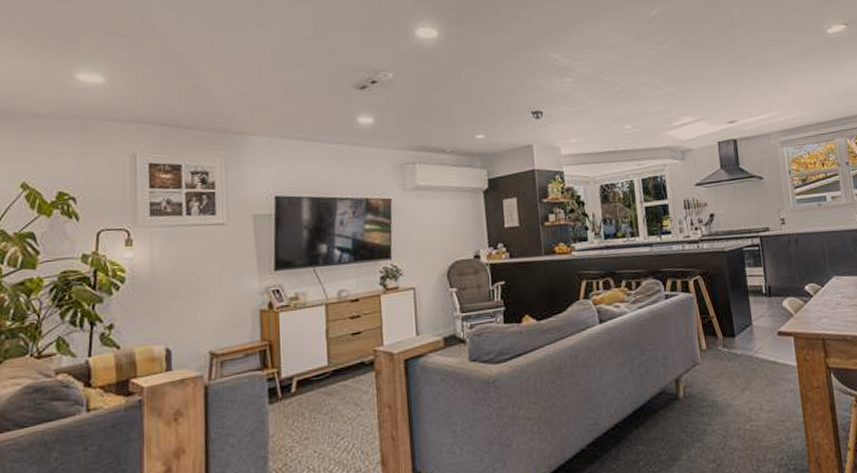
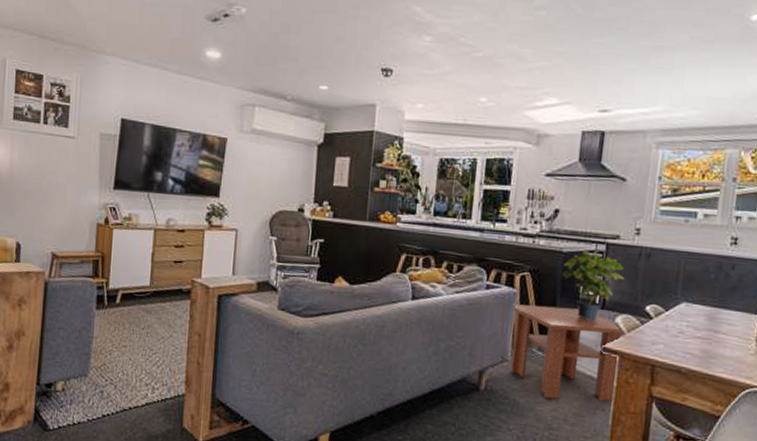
coffee table: none [691,301,798,392] -> present [510,304,624,402]
potted plant: none [728,243,782,309] -> present [561,249,625,320]

